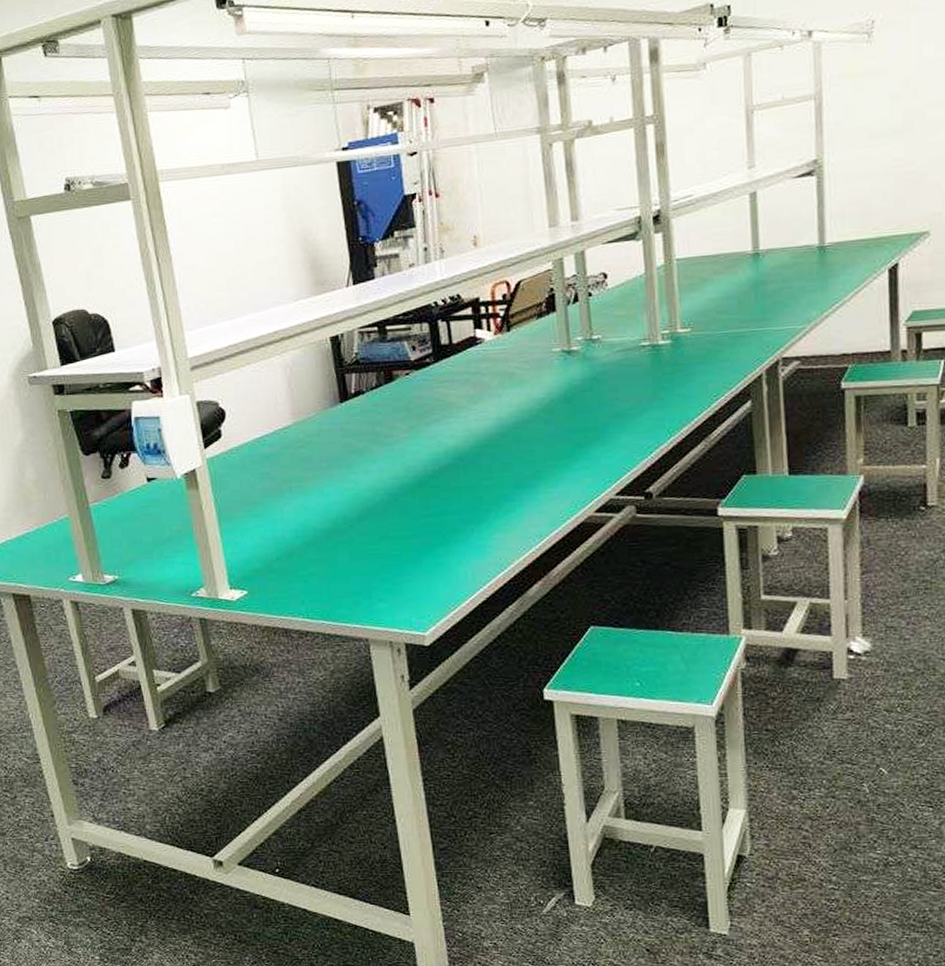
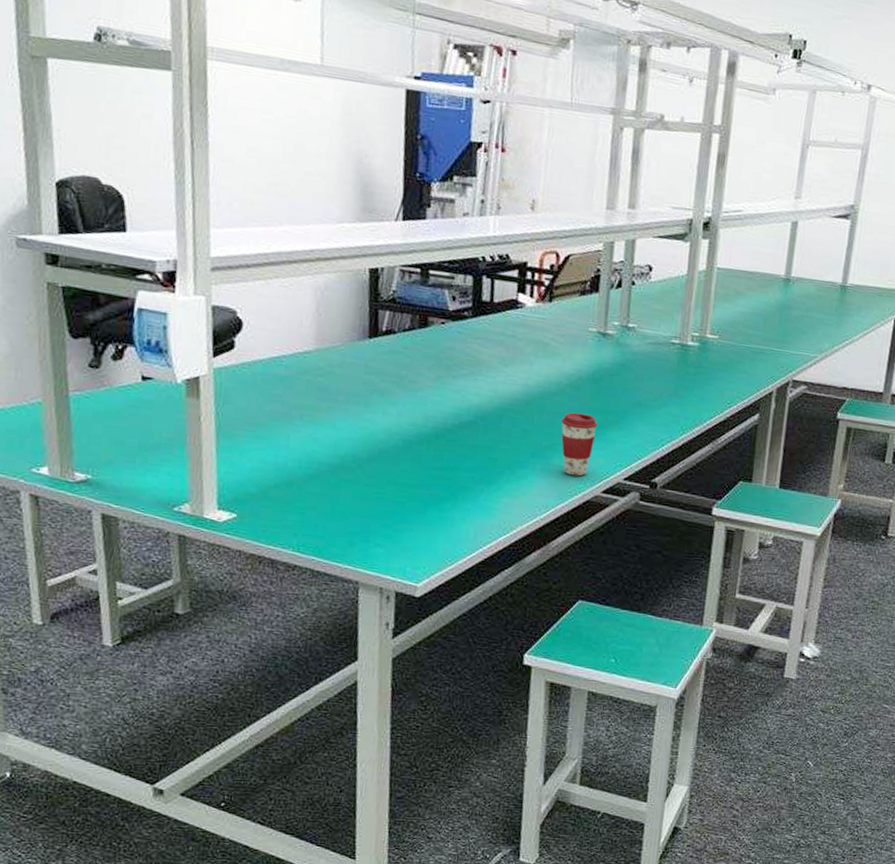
coffee cup: none [540,435,579,500] -> present [561,412,598,476]

